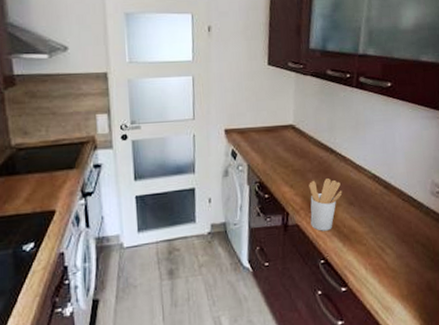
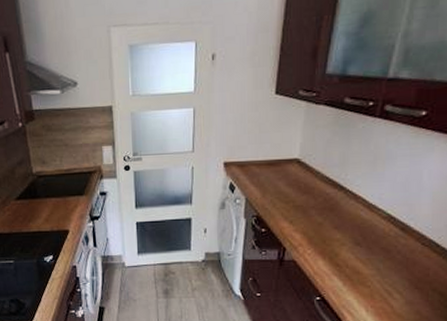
utensil holder: present [309,178,342,231] -> none [309,216,349,269]

